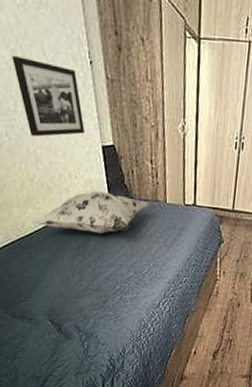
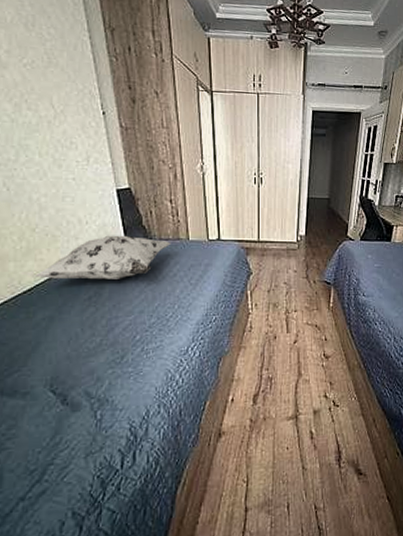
picture frame: present [12,56,85,137] -> none [16,109,98,185]

